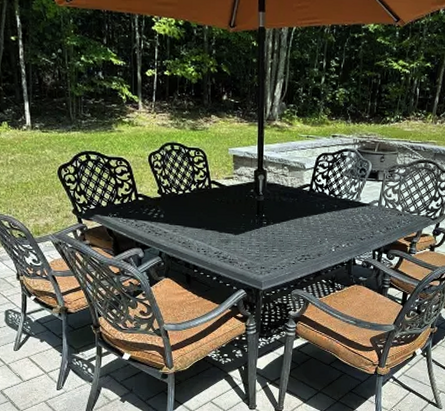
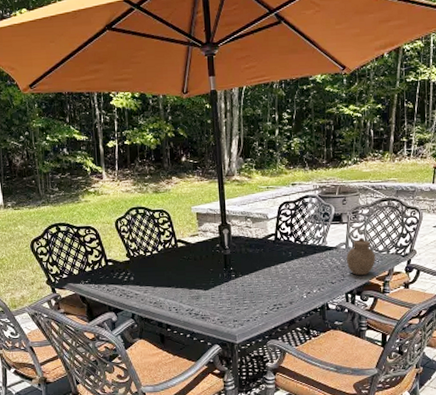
jar: none [377,196,406,235] -> present [346,237,375,276]

